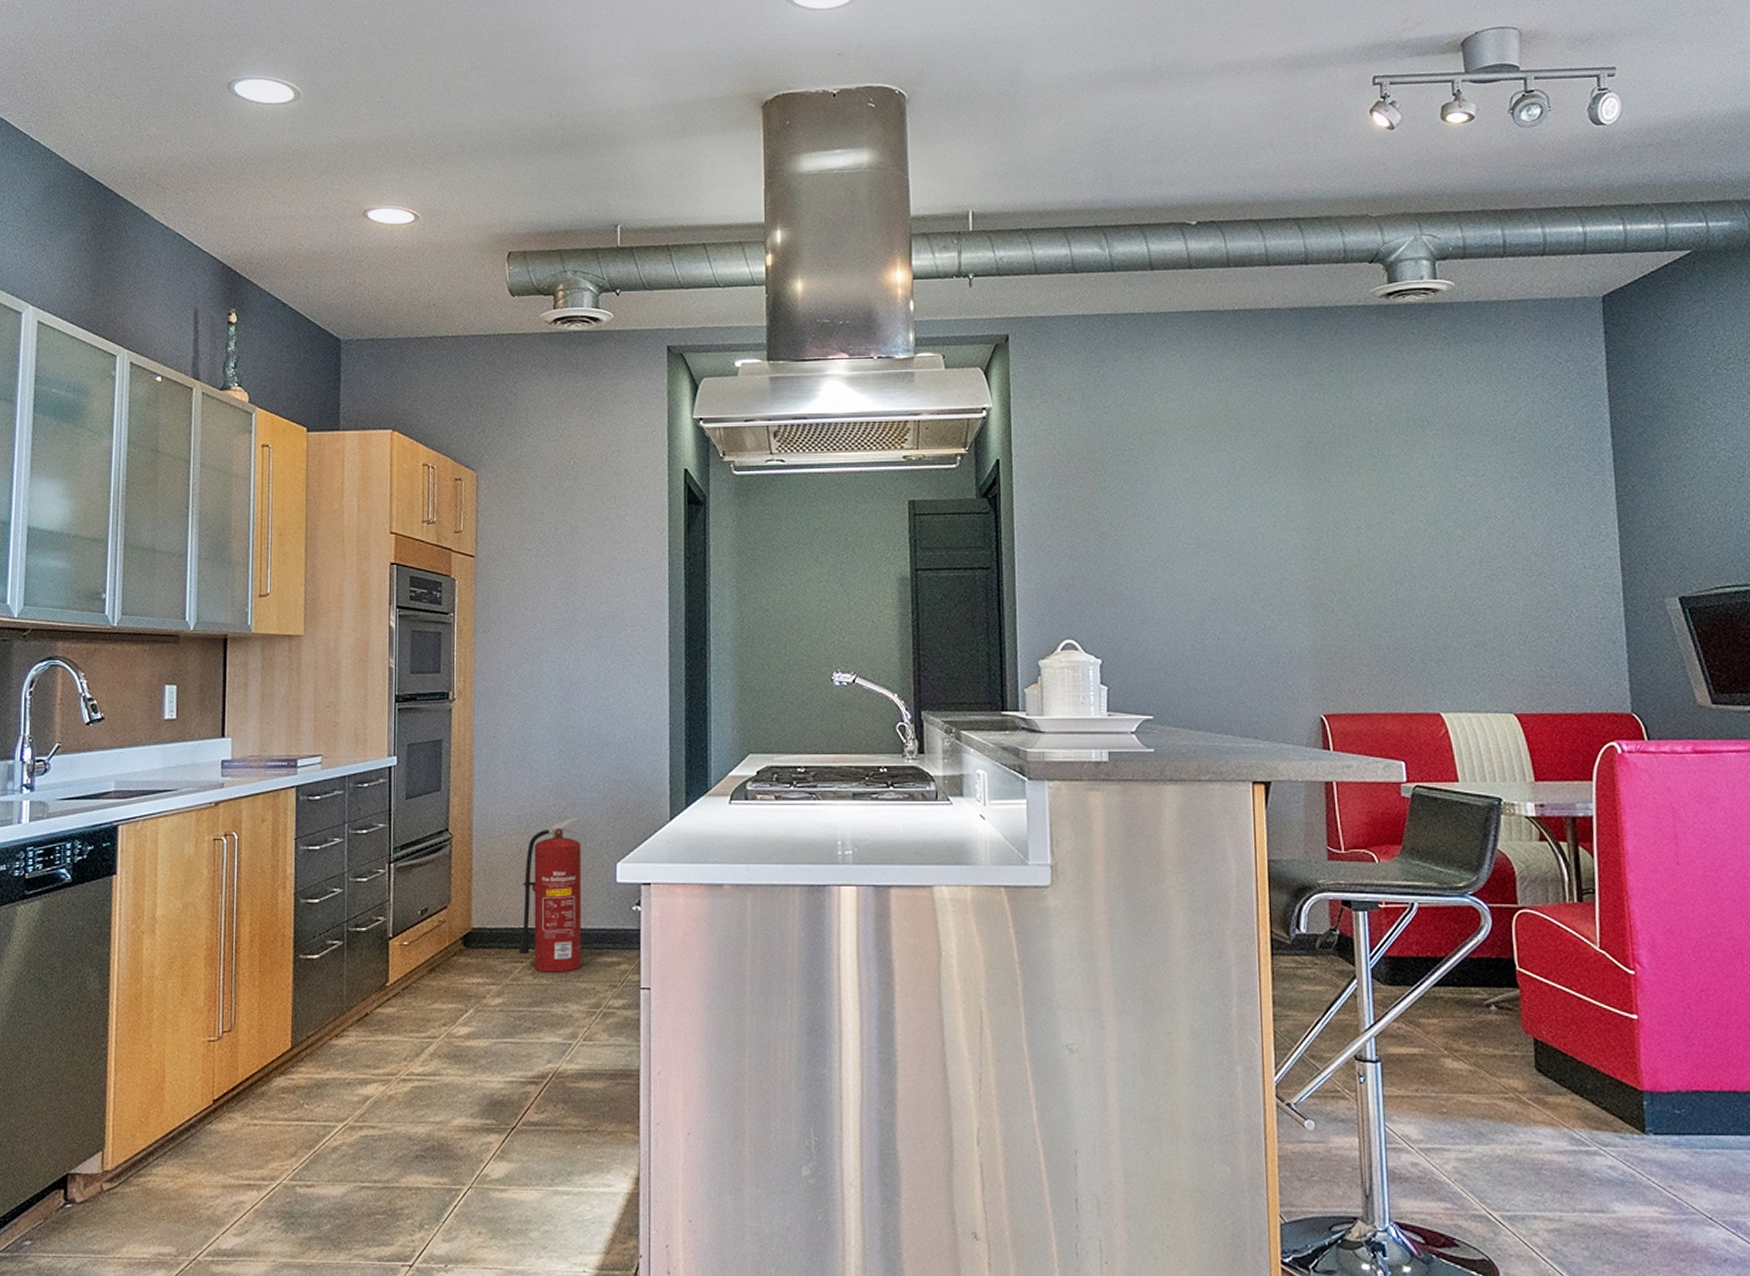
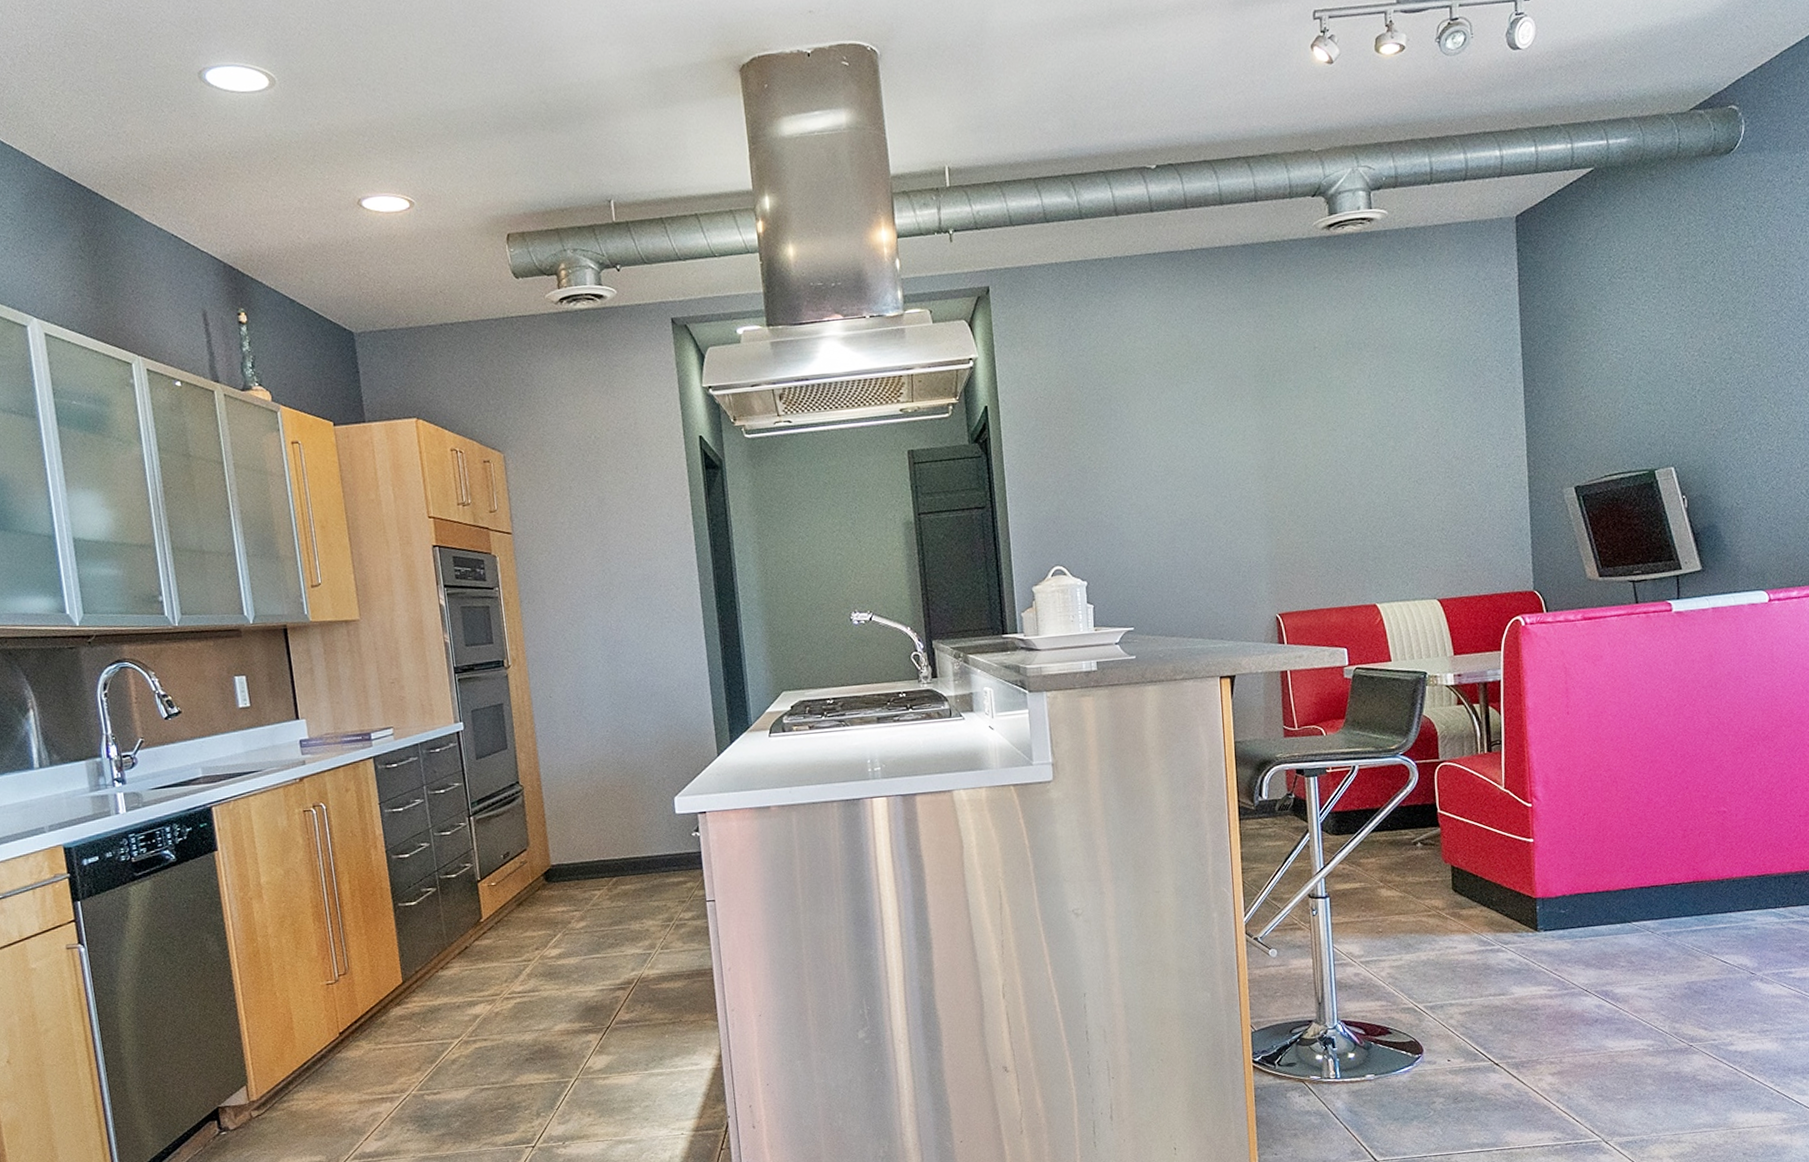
fire extinguisher: present [519,817,584,973] -> none [592,760,652,897]

